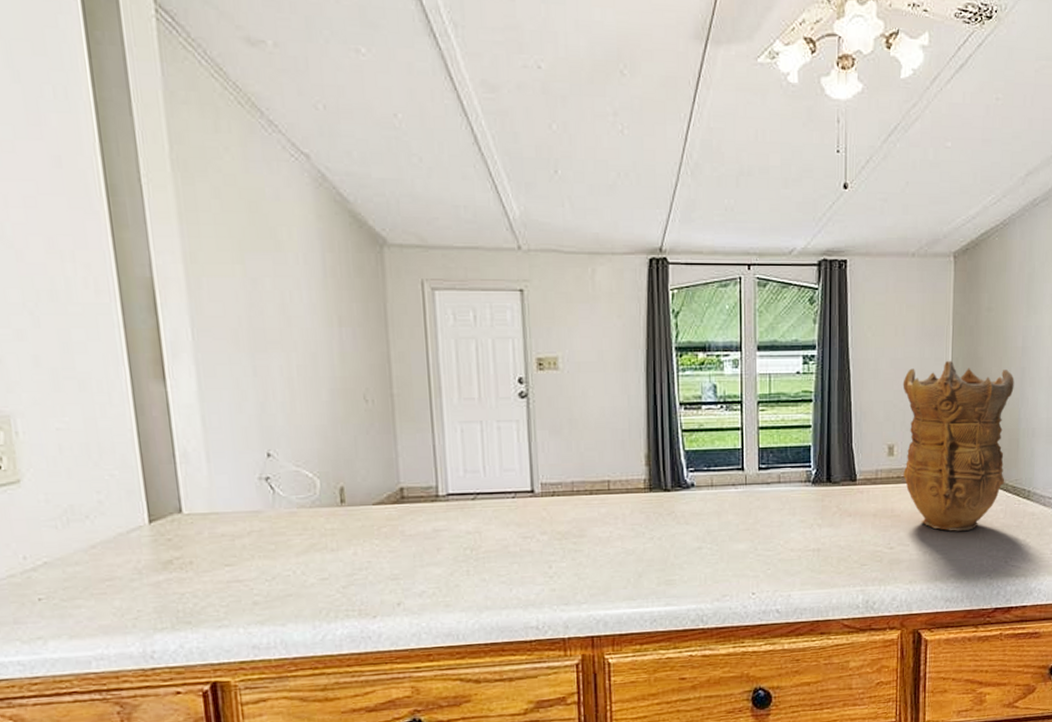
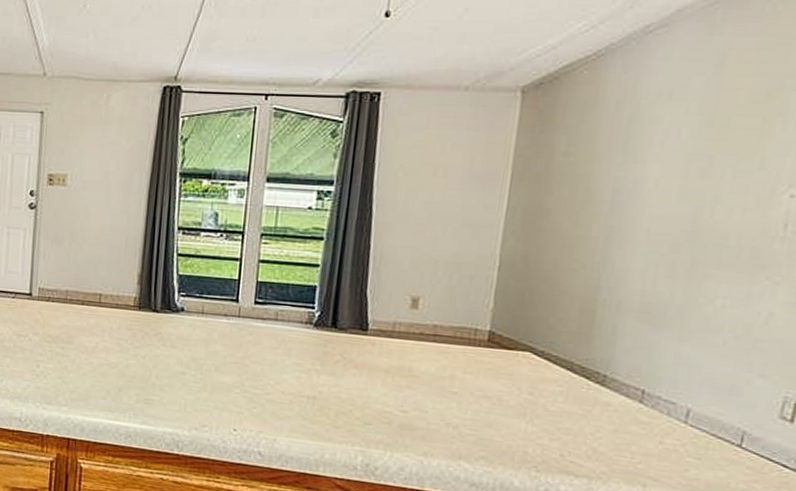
vase: present [902,360,1014,531] -> none [427,209,596,409]

